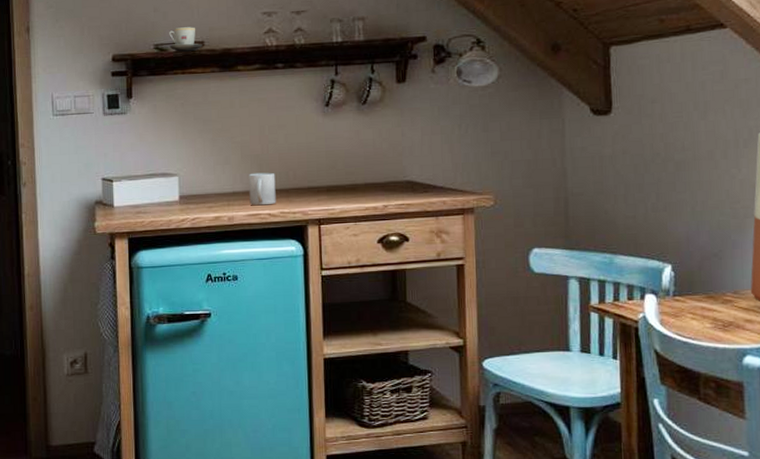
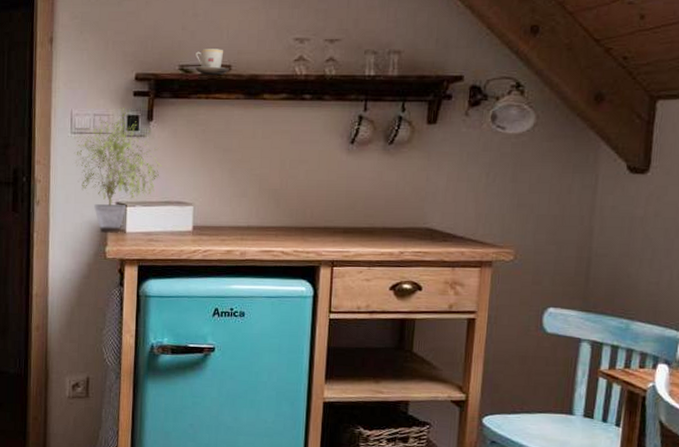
potted plant: none [56,88,144,209] -> present [74,108,162,233]
mug: present [248,172,276,206] -> none [263,208,292,243]

